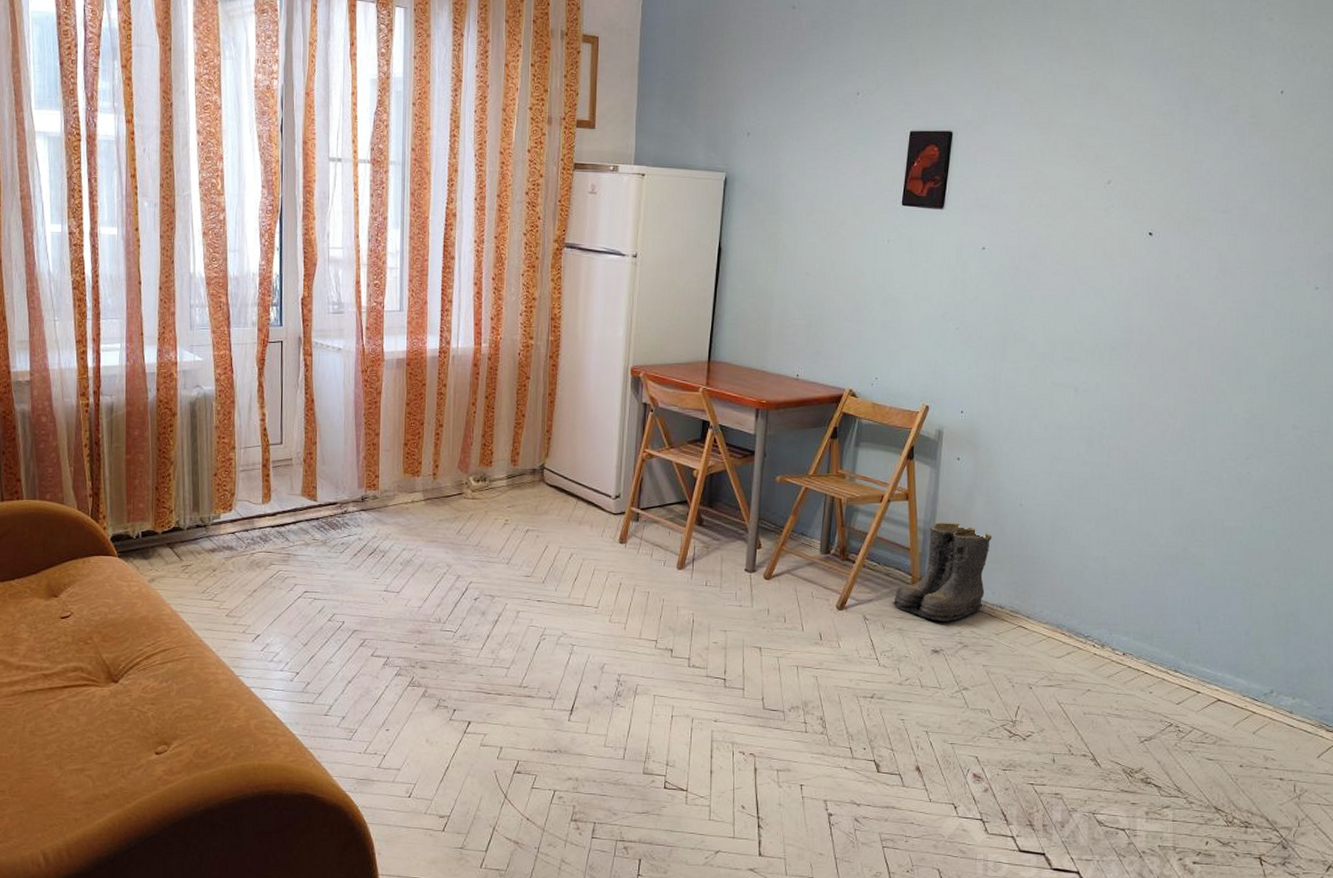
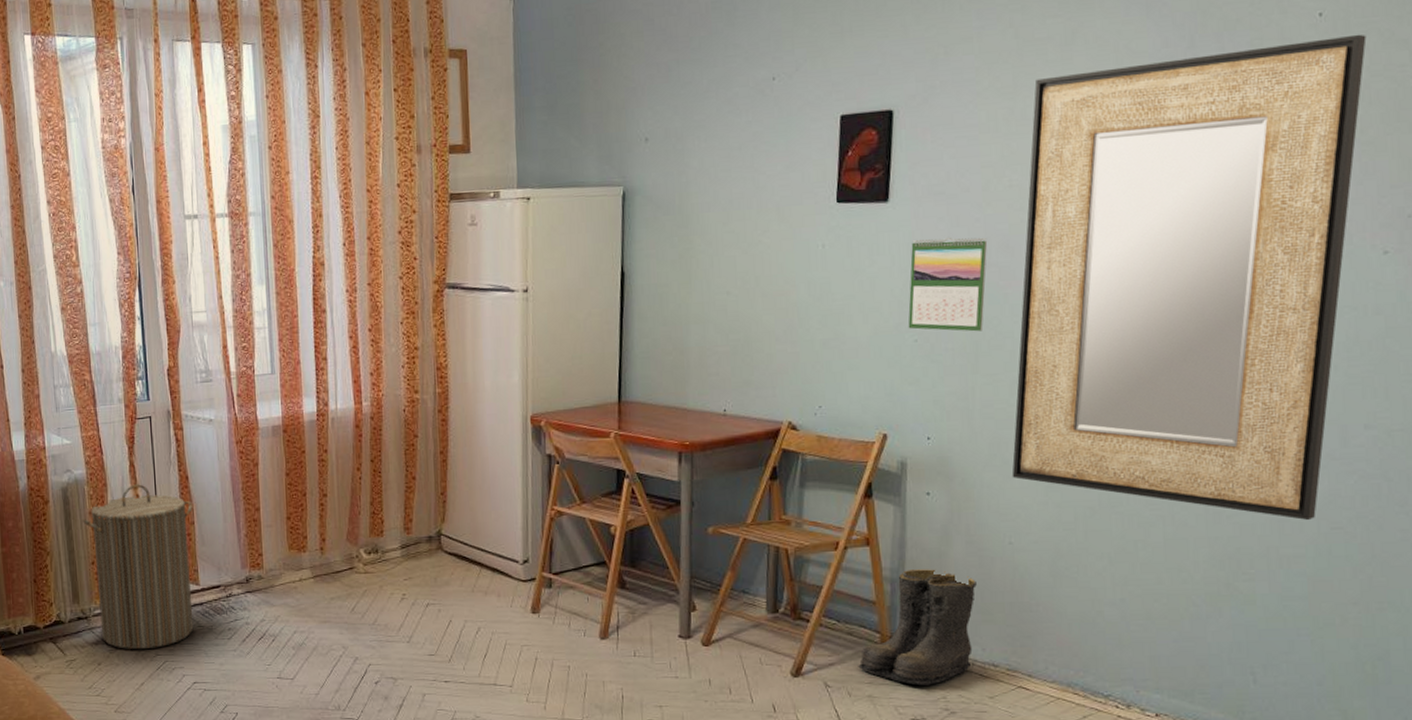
laundry hamper: none [208,403,316,558] -> present [83,484,194,649]
calendar: none [952,243,1020,325] -> present [908,237,988,332]
home mirror: none [1025,111,1314,499] -> present [1011,34,1367,520]

